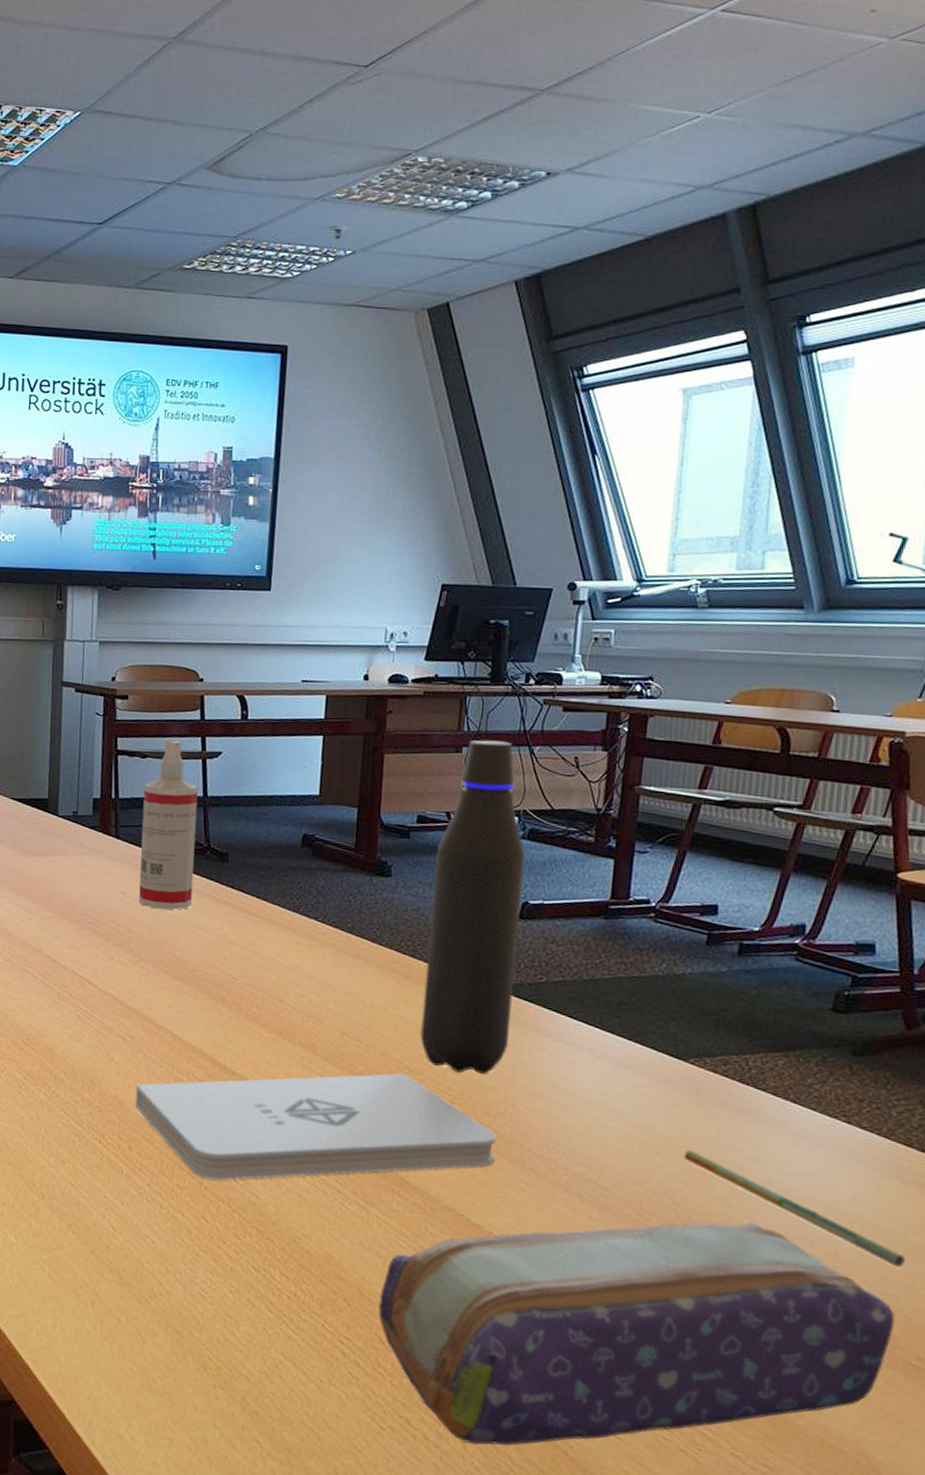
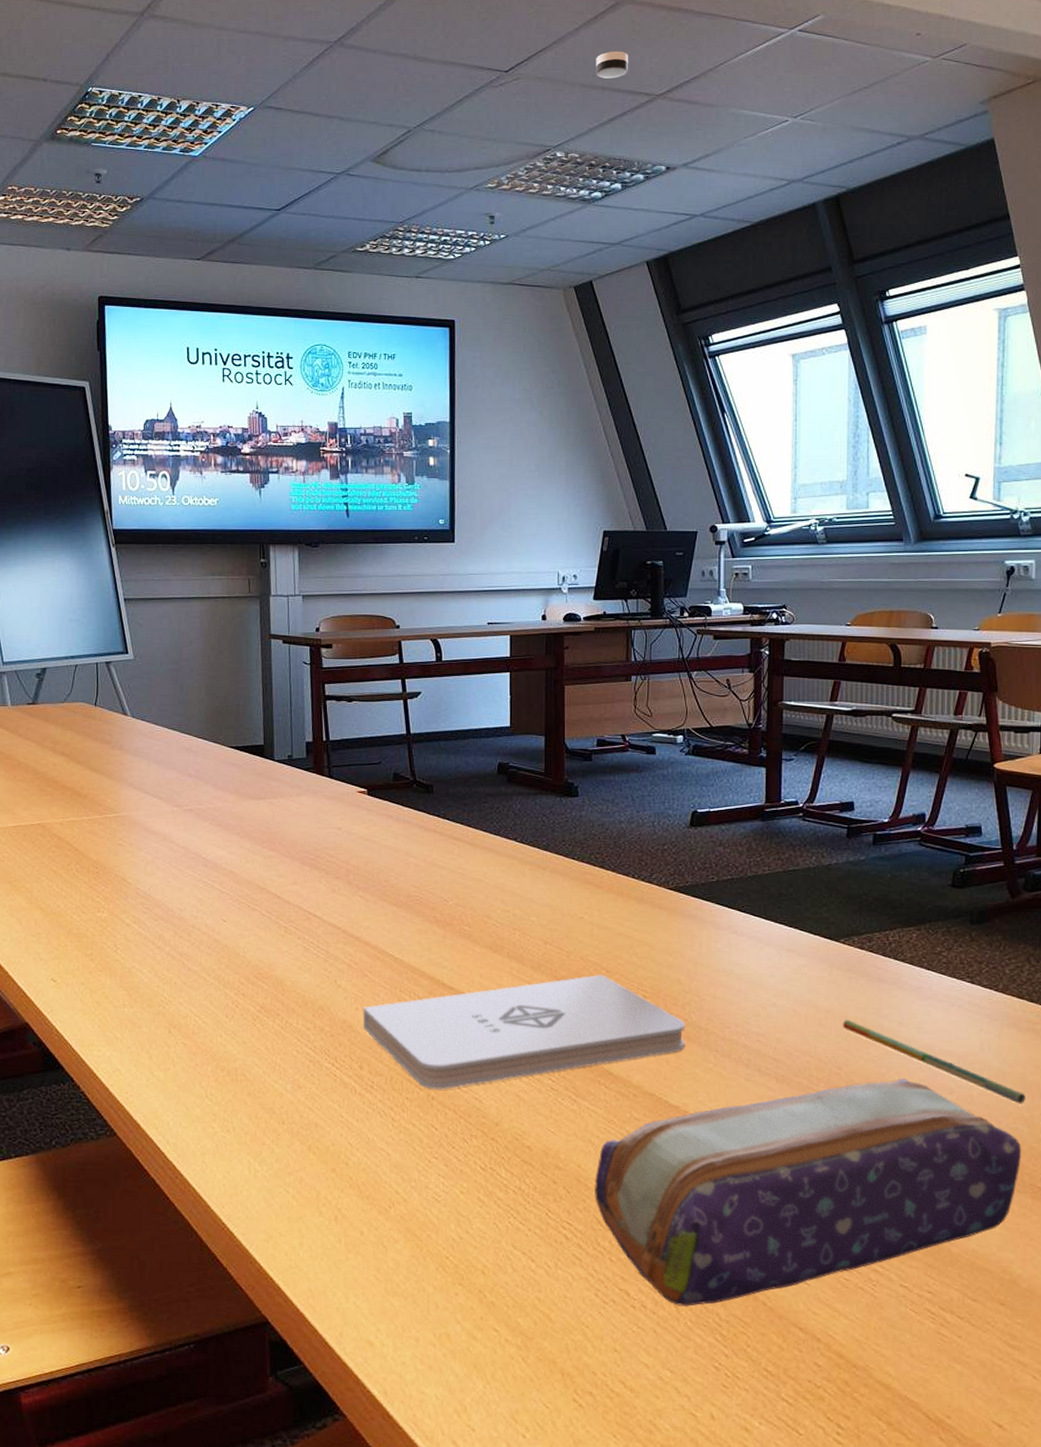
spray bottle: present [138,741,198,910] -> none [352,684,403,842]
water bottle: present [420,740,525,1074] -> none [613,668,691,970]
smoke detector: none [470,40,511,72] -> present [596,51,628,79]

